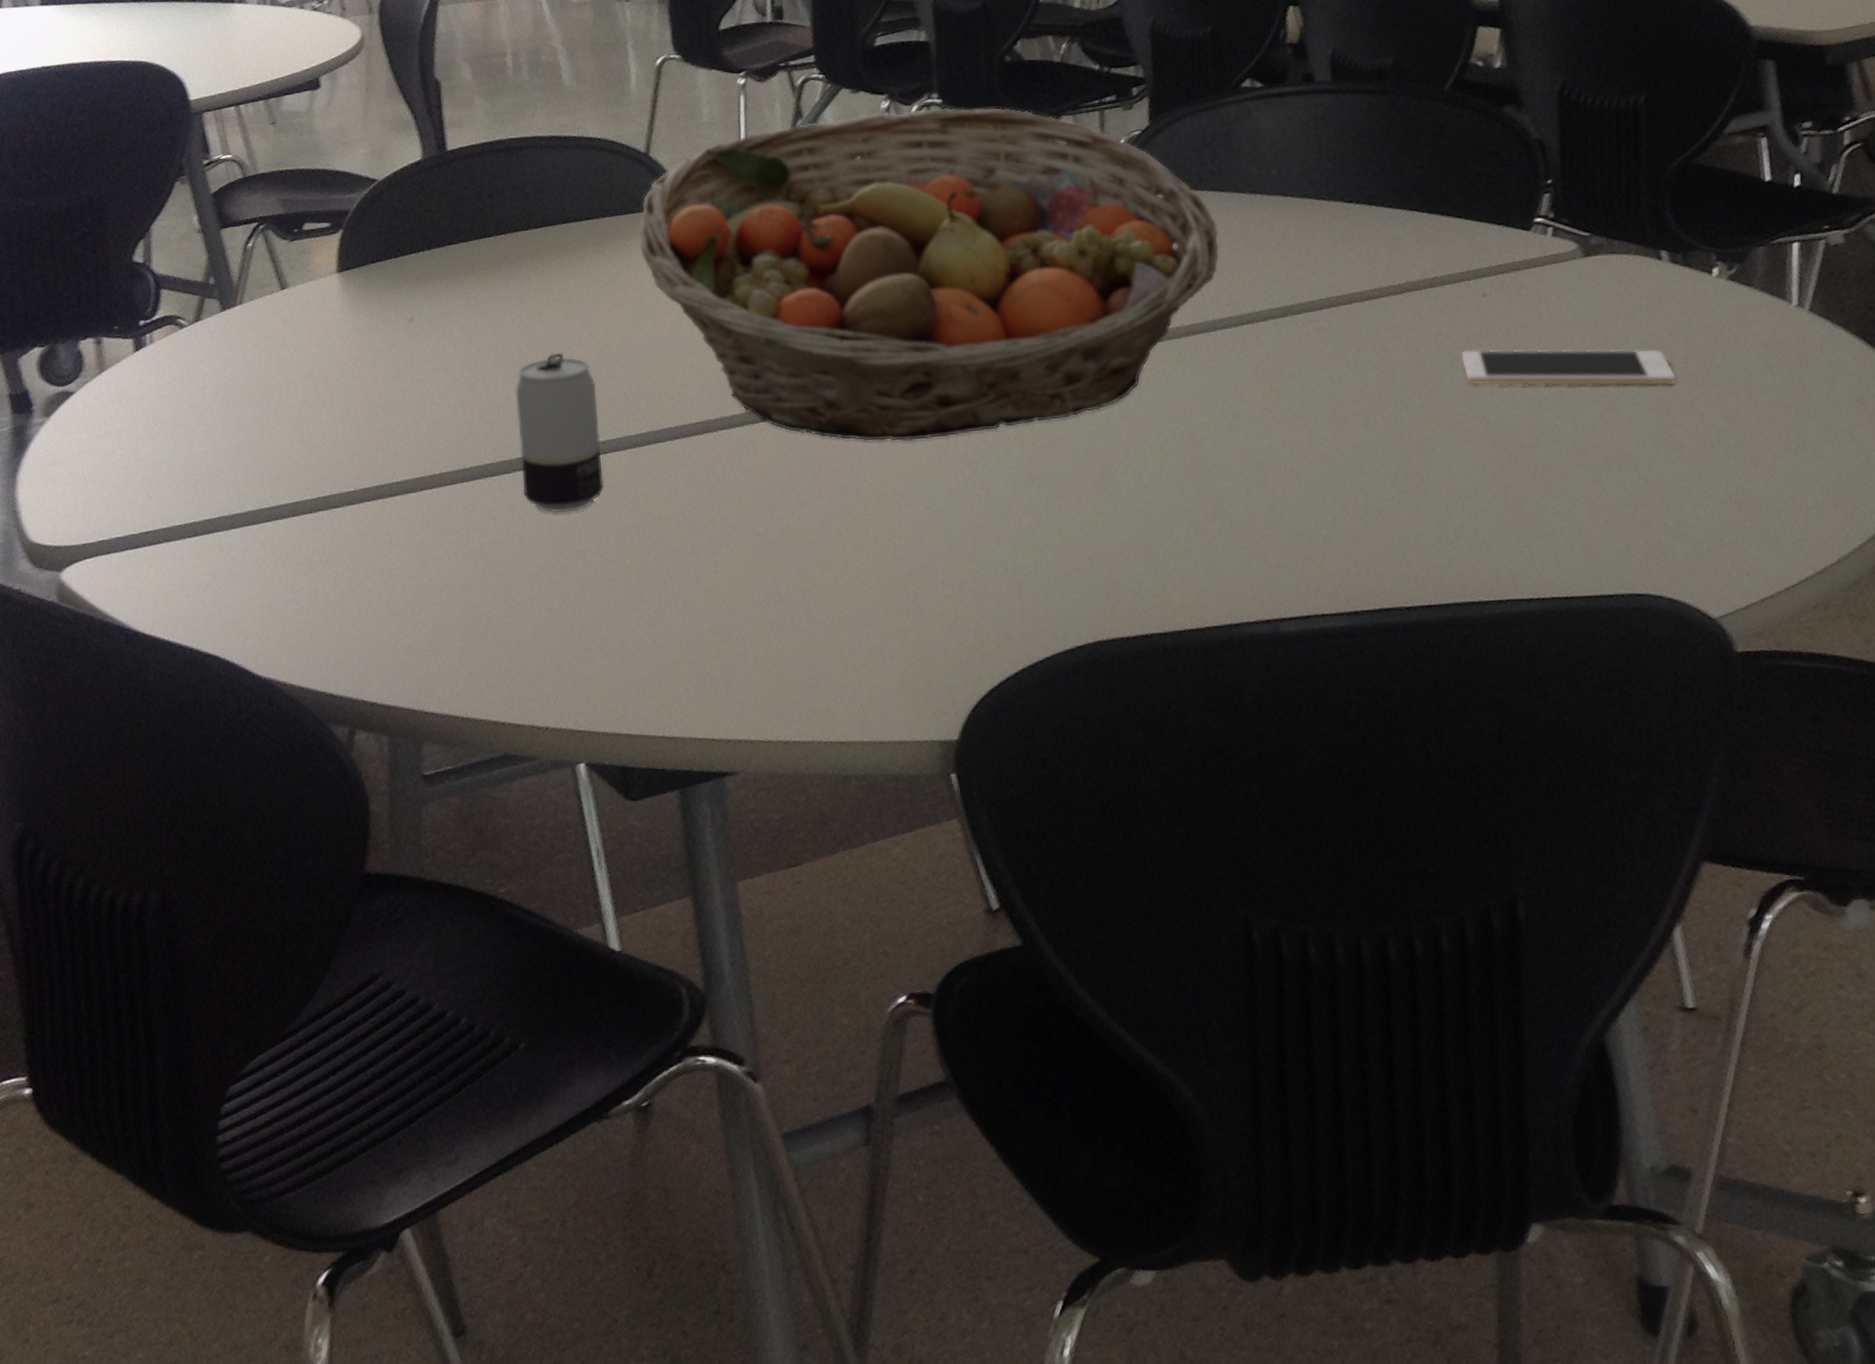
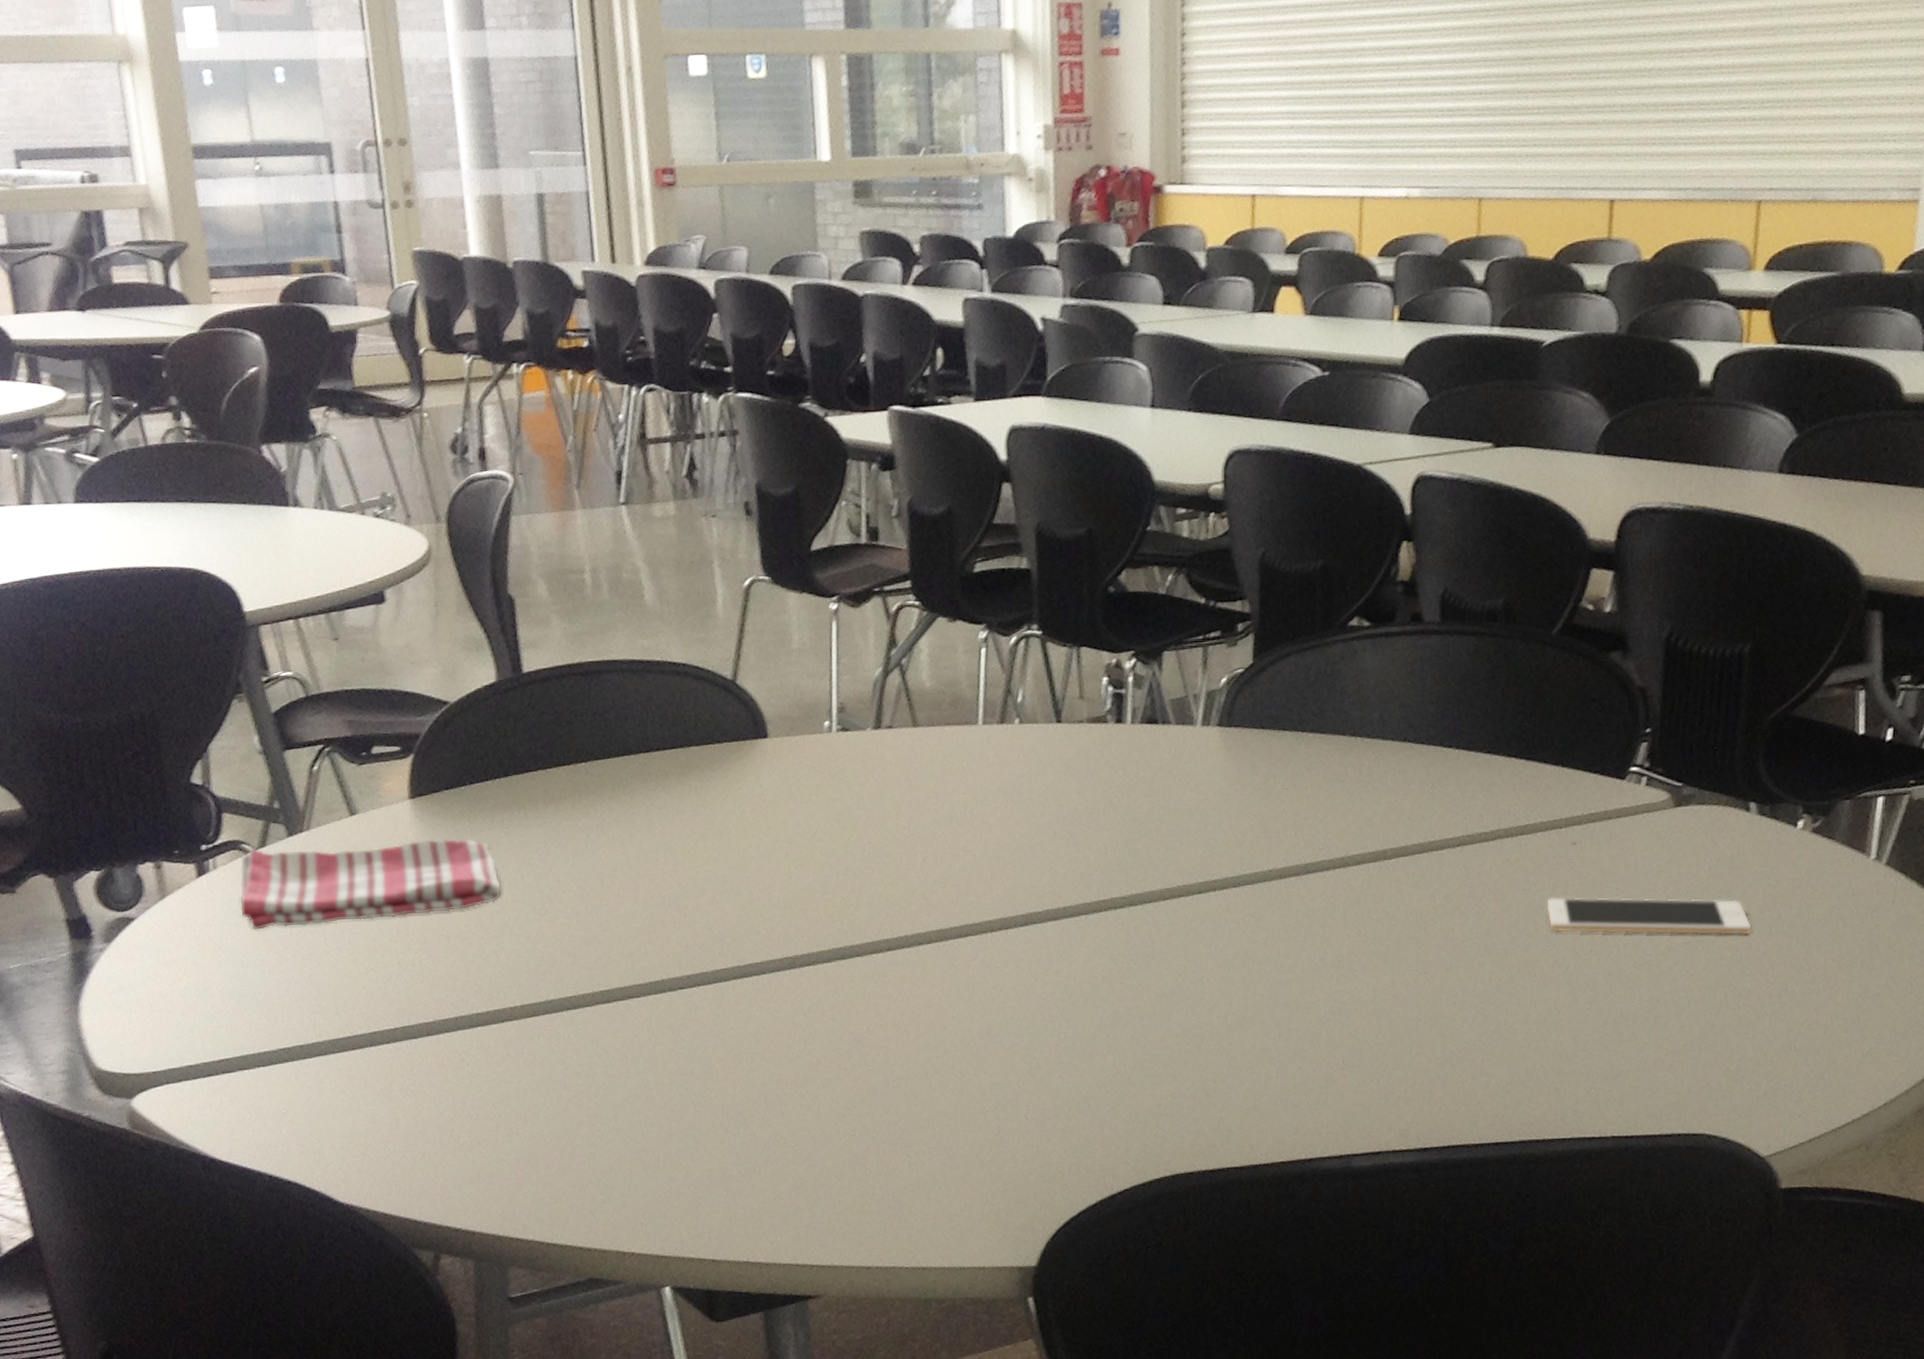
dish towel: none [174,310,423,402] -> present [240,838,501,930]
beverage can: present [515,352,605,514] -> none [597,885,690,1046]
fruit basket: present [639,107,1220,441] -> none [725,640,1317,979]

